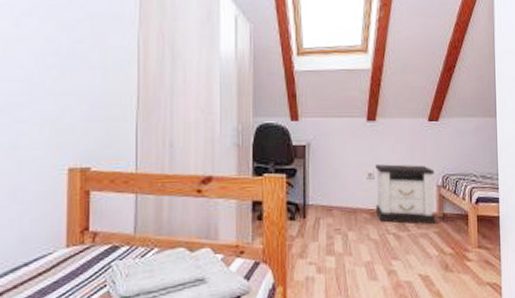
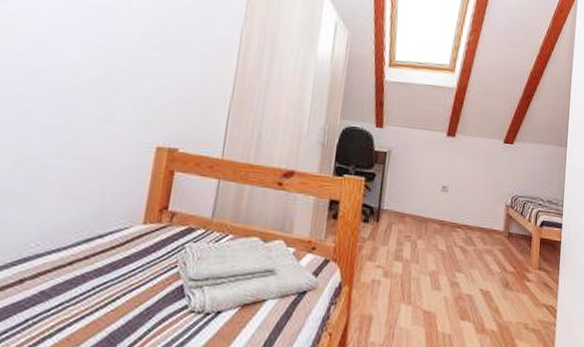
nightstand: present [375,164,436,225] -> none [445,178,505,243]

